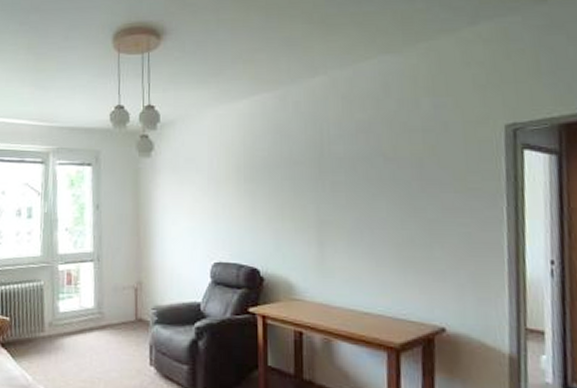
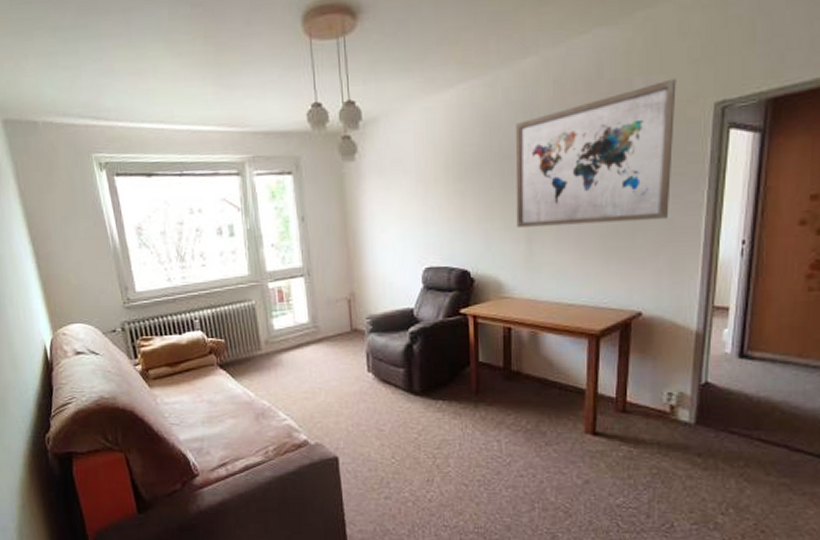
wall art: none [306,101,467,233] -> present [515,78,676,228]

